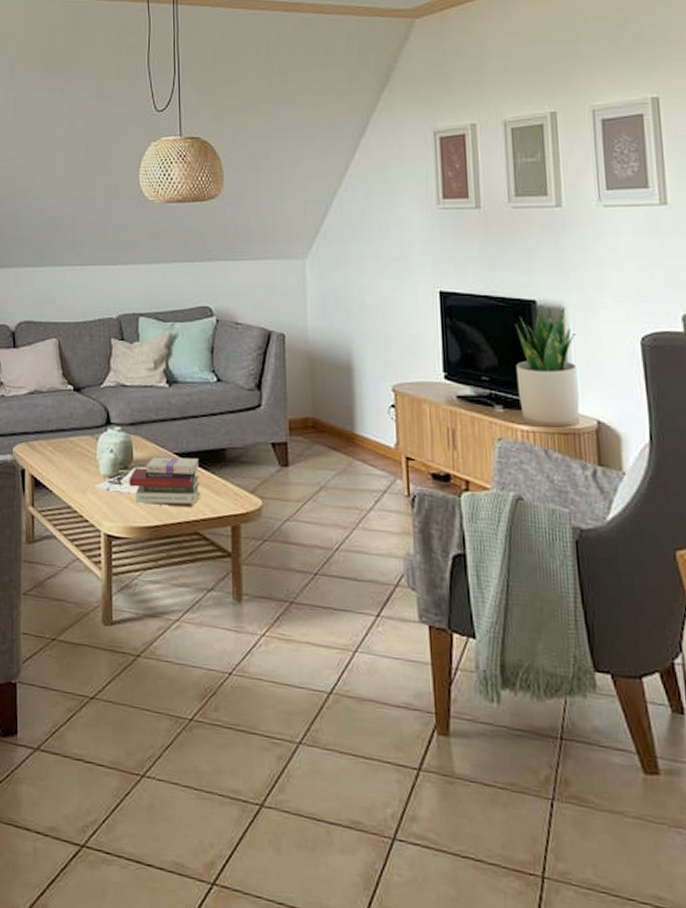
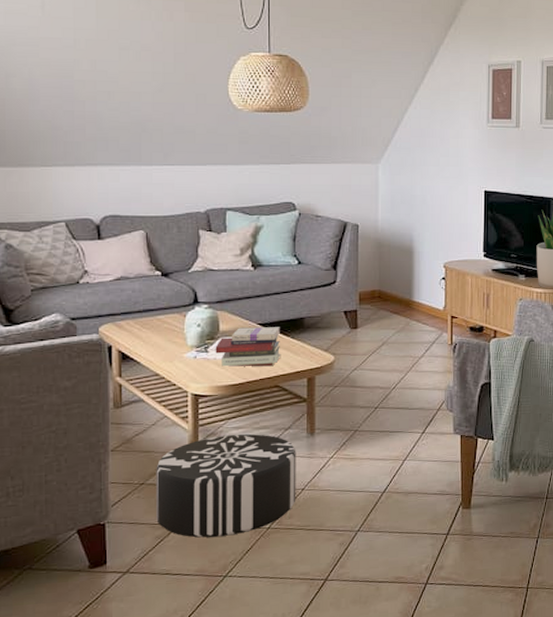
pouf: none [68,590,223,722] -> present [156,434,296,538]

